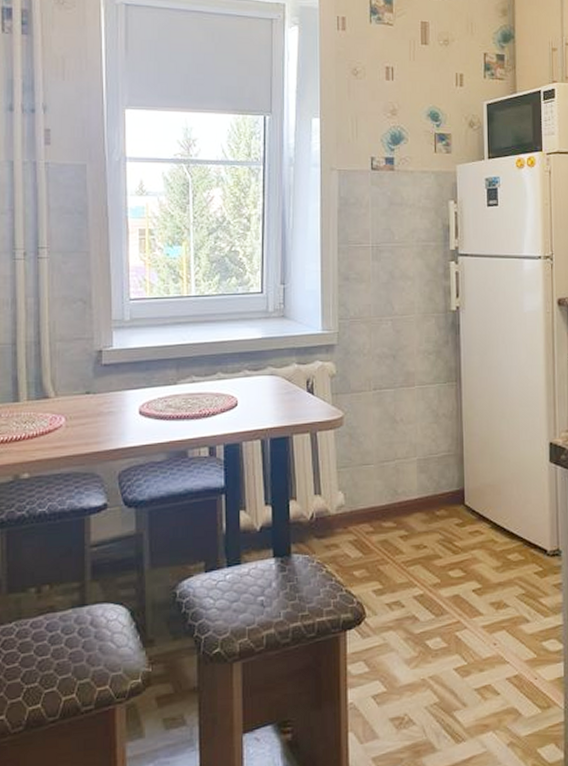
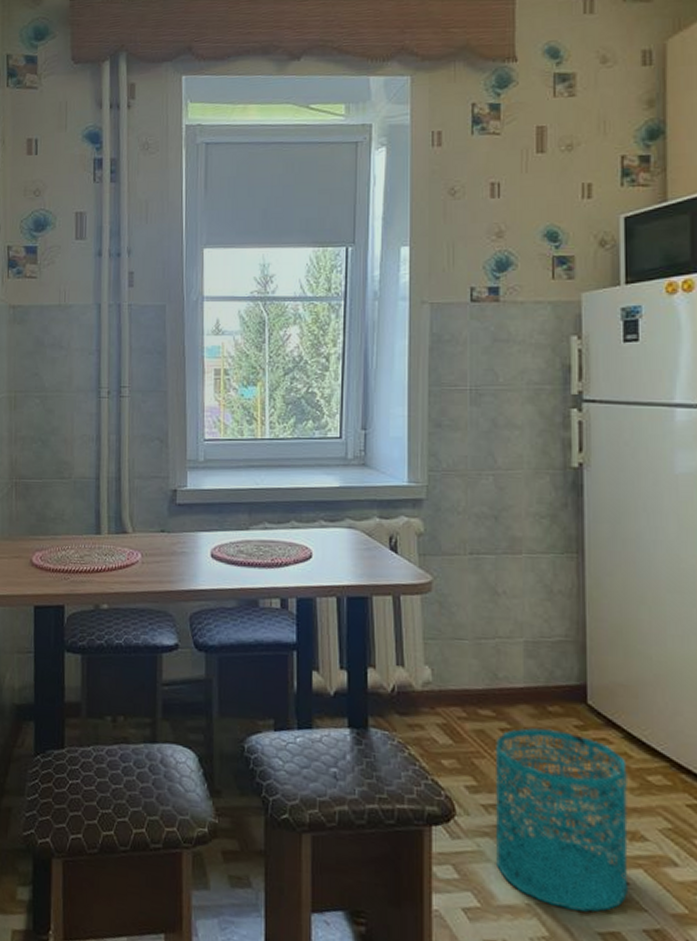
wastebasket: none [395,529,496,676] -> present [494,728,629,912]

